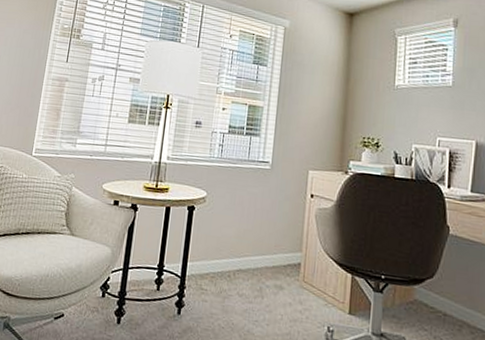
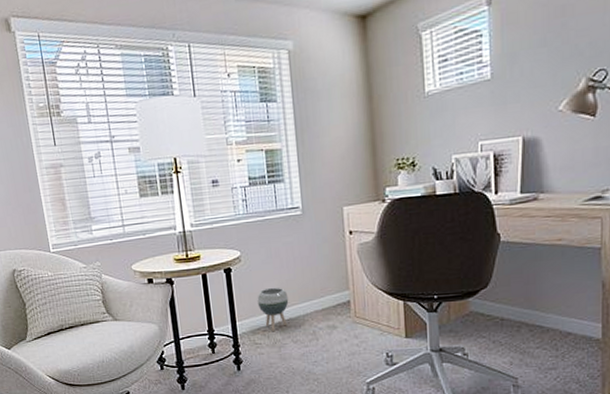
planter: none [212,233,243,279] -> present [257,287,289,331]

